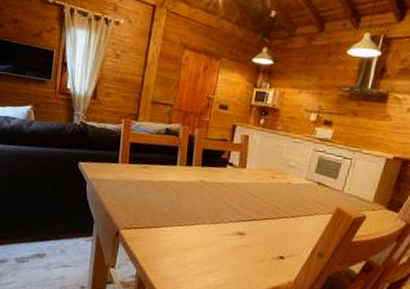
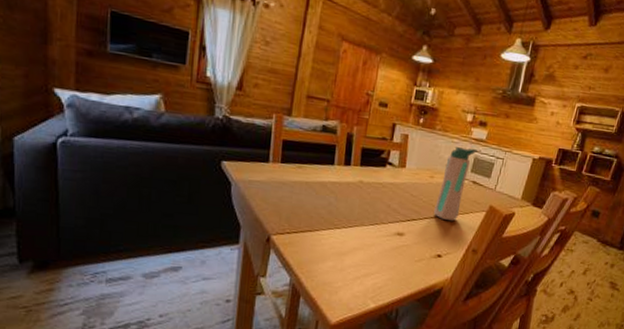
water bottle: none [275,146,322,223] -> present [433,146,478,222]

